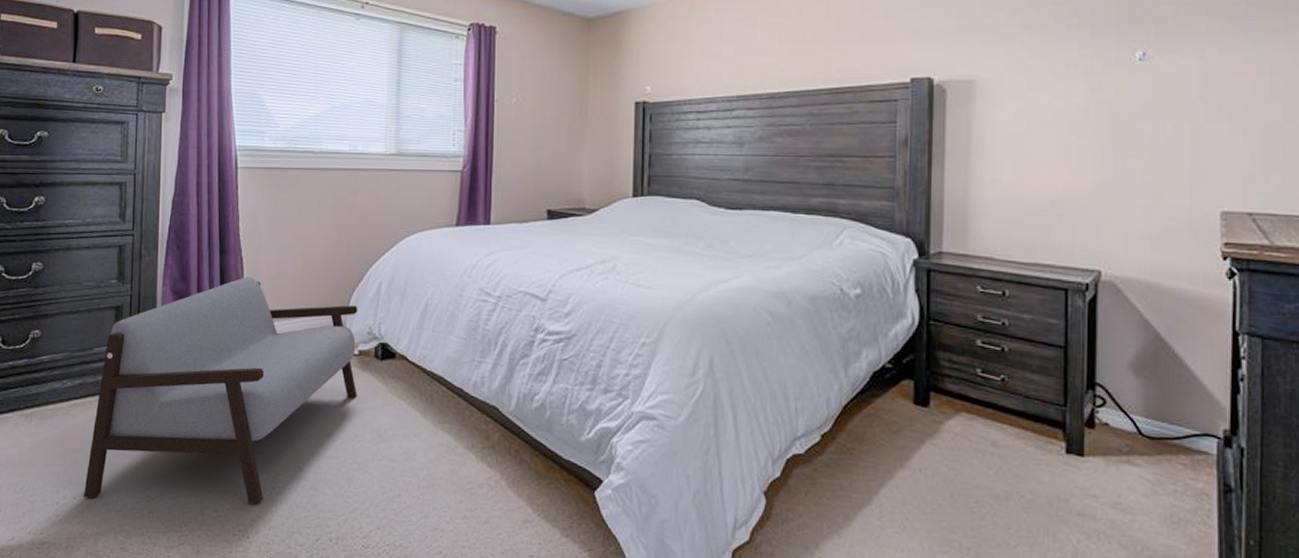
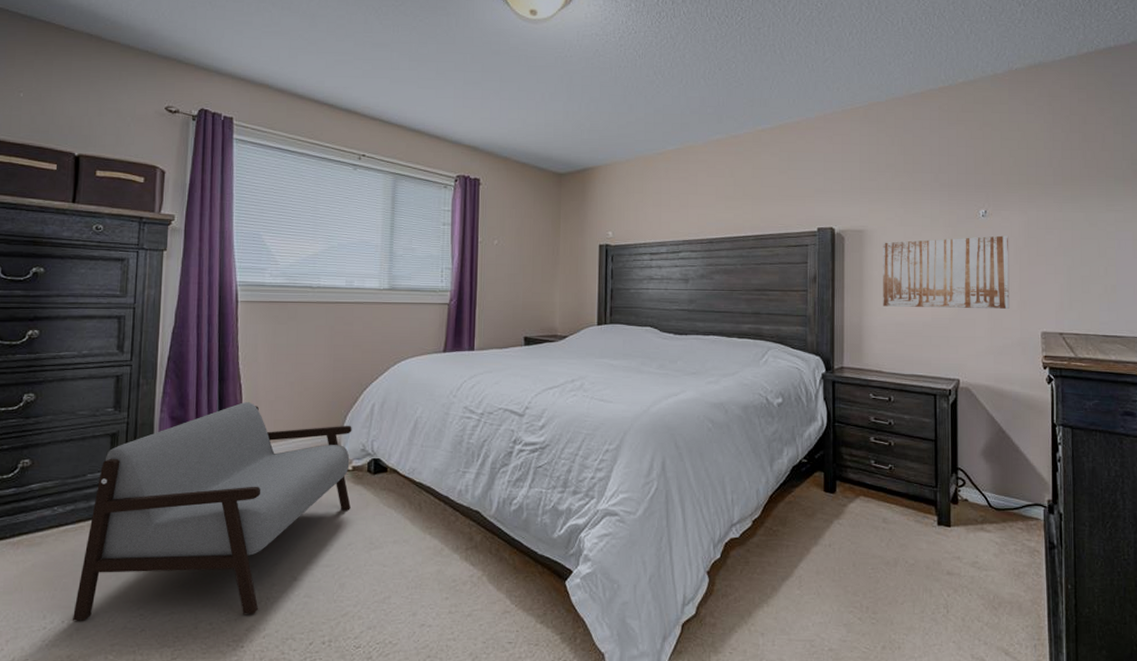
wall art: none [997,85,1177,181] -> present [883,235,1010,309]

